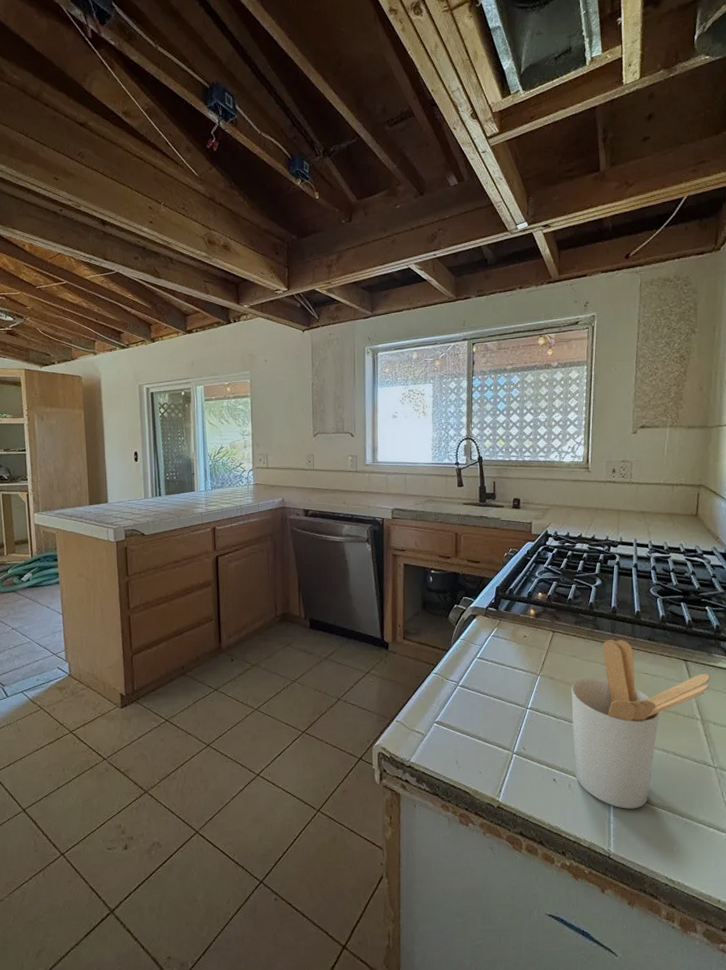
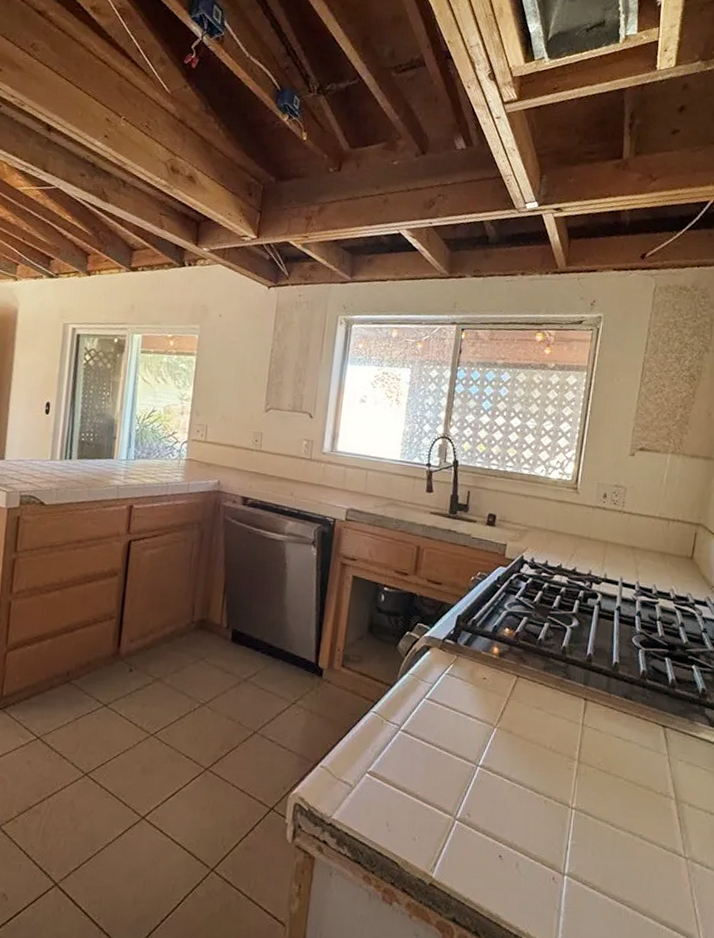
utensil holder: present [571,640,710,809] -> none [524,693,690,901]

